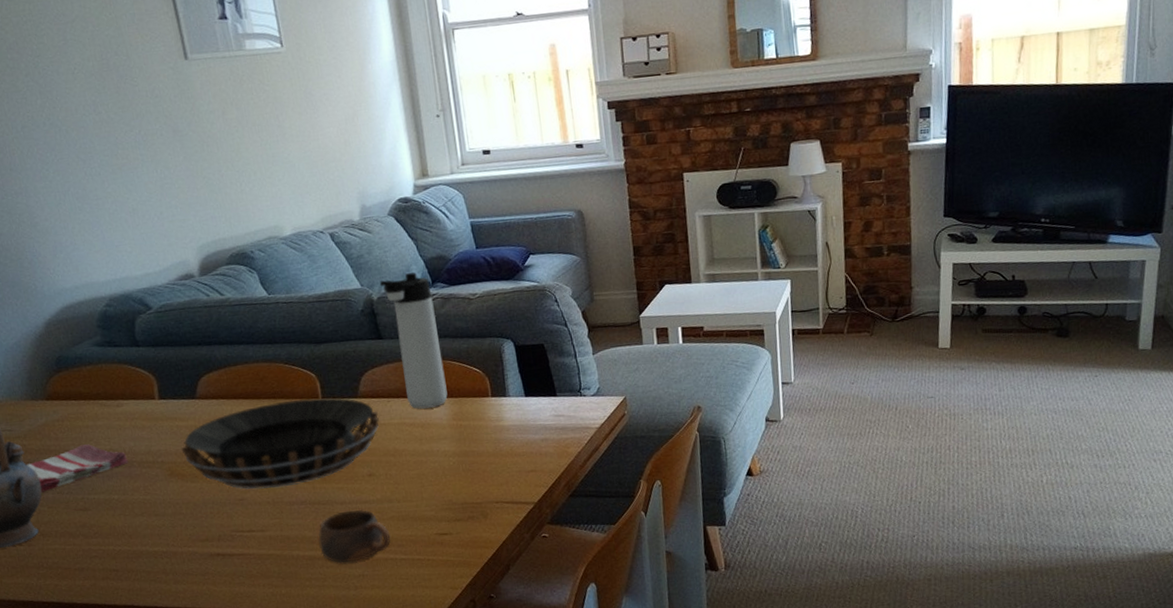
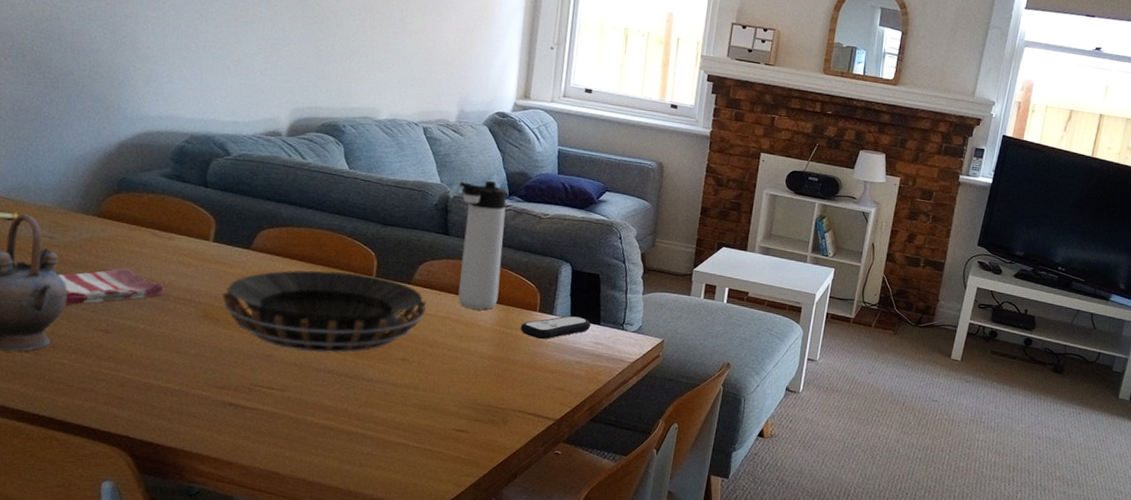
cup: present [318,509,391,564] -> none [335,388,409,440]
remote control: none [476,392,548,425] -> present [520,316,591,340]

